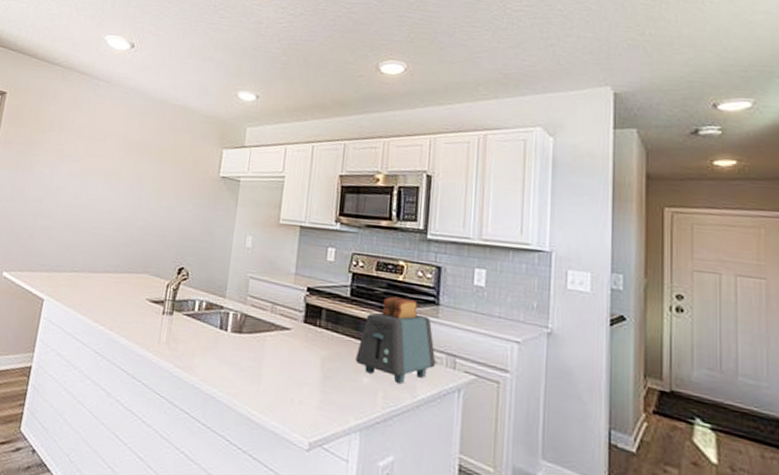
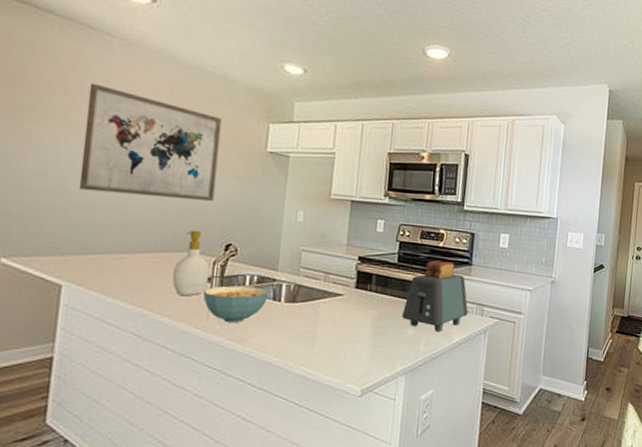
wall art: none [64,120,182,226] -> present [78,83,223,202]
soap bottle: none [130,252,164,318] -> present [172,230,210,296]
cereal bowl: none [156,310,216,350] -> present [203,285,269,323]

